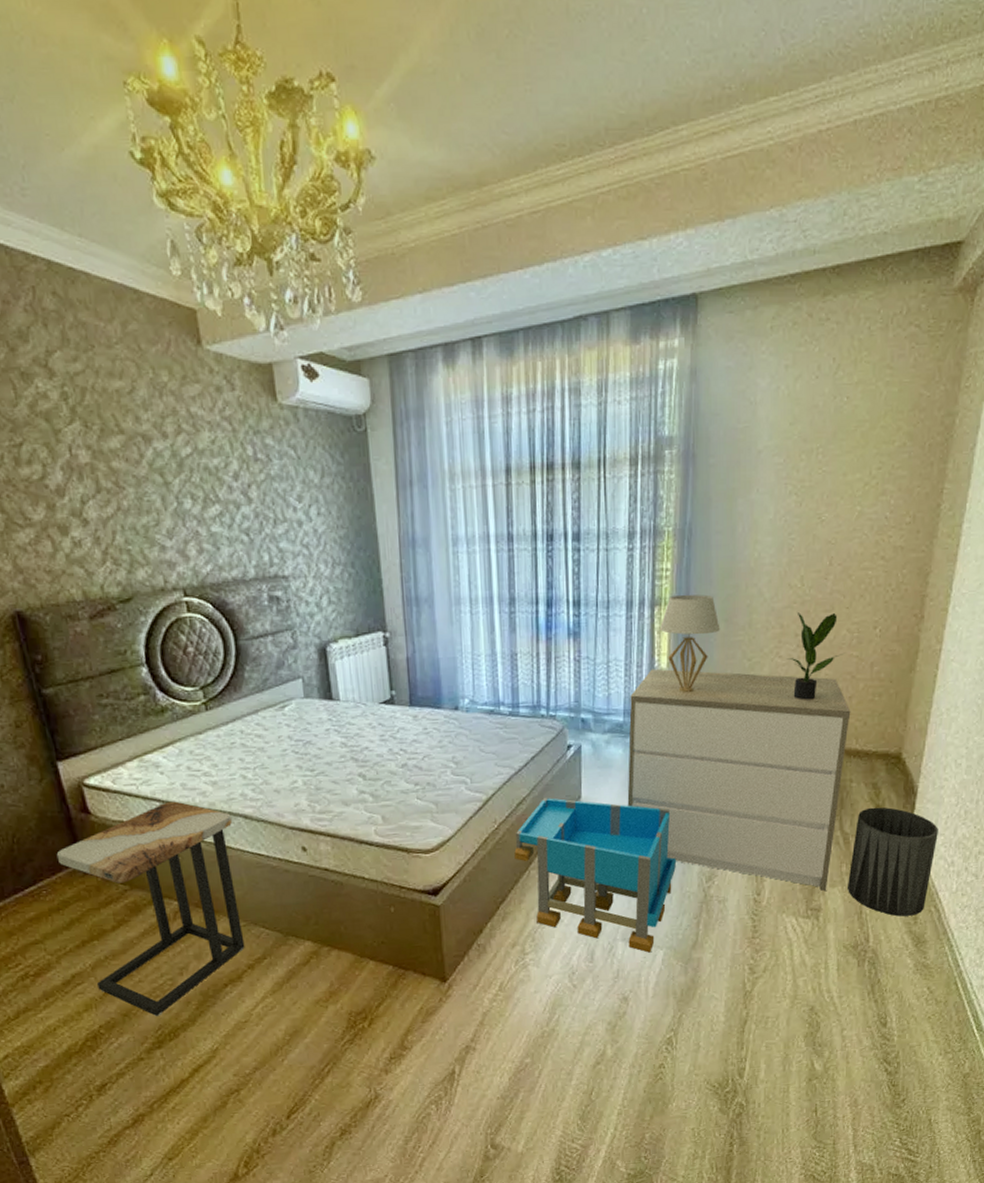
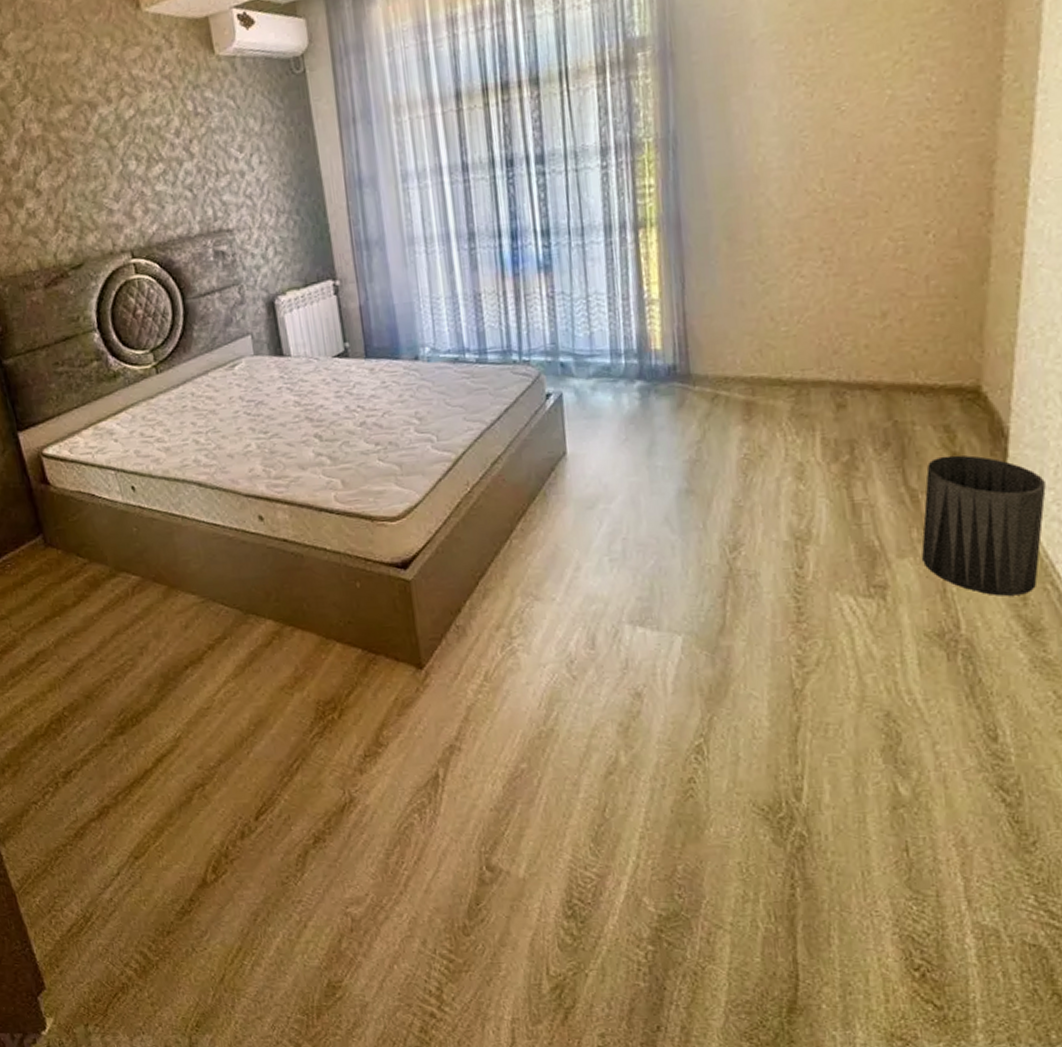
side table: present [56,801,245,1017] -> none [19,469,204,700]
storage bin: present [514,798,676,953] -> none [491,455,690,639]
dresser: present [627,668,851,891] -> none [616,297,905,563]
table lamp: present [659,594,720,692] -> none [646,210,722,326]
potted plant: present [787,612,845,700] -> none [811,219,889,327]

